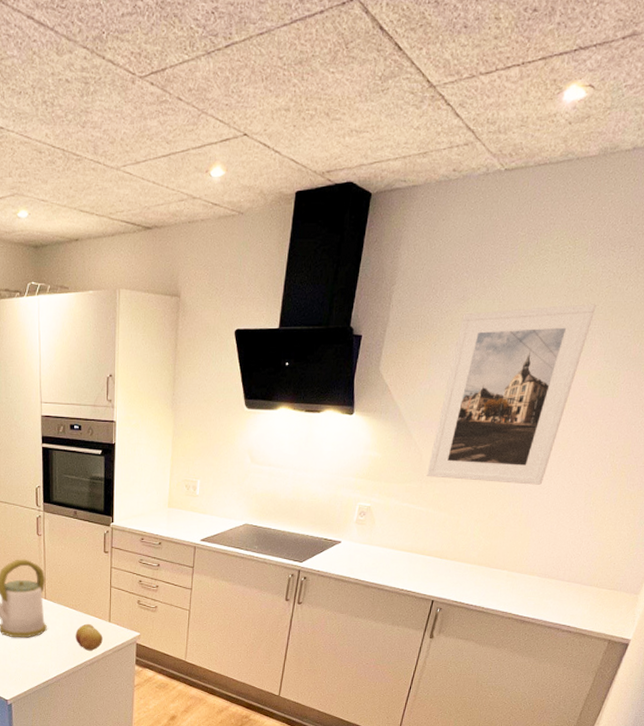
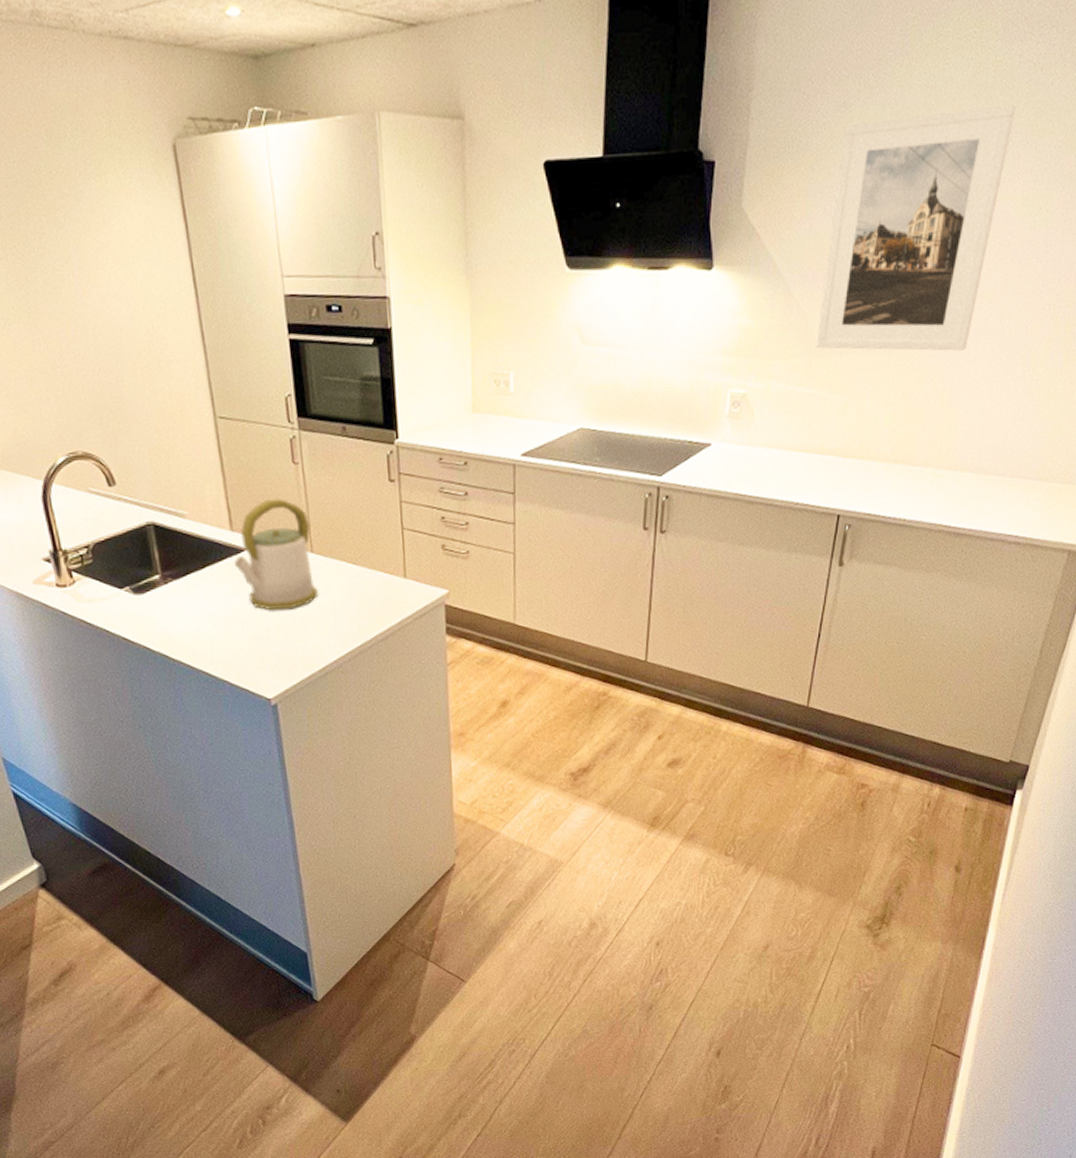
fruit: present [75,623,103,651] -> none [358,582,398,621]

